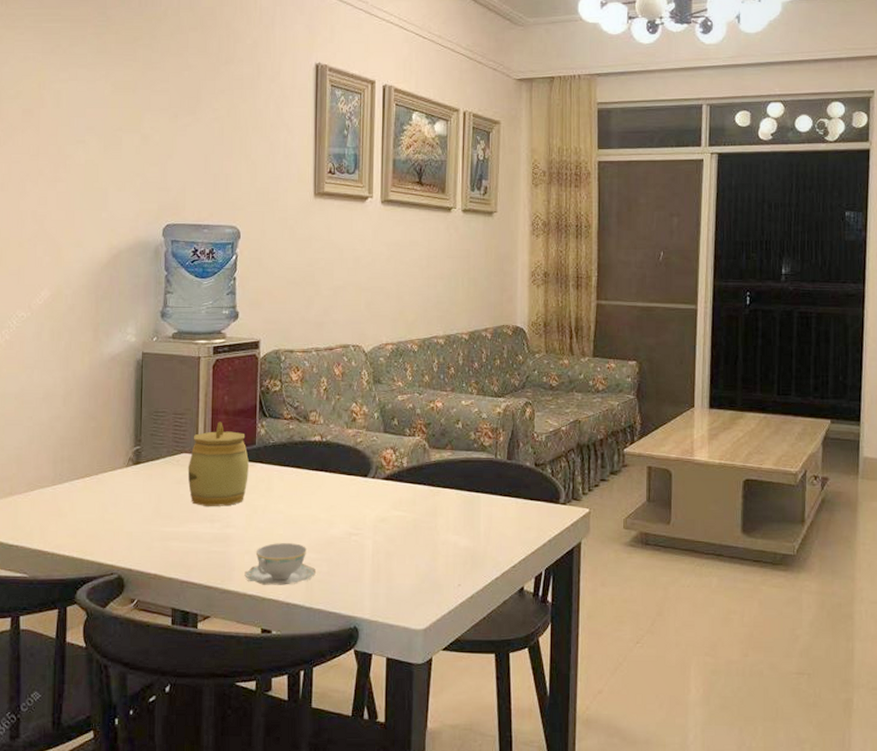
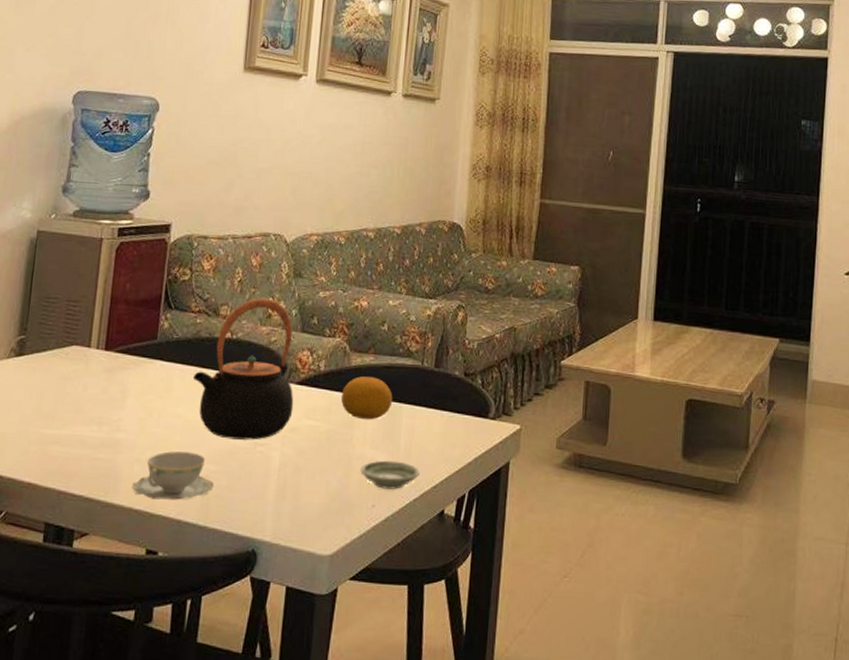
jar: present [187,422,249,507] -> none [76,312,148,408]
teapot: none [290,404,382,531] -> present [192,298,294,440]
fruit: none [423,470,471,509] -> present [340,376,393,420]
saucer: none [445,544,499,570] -> present [360,460,420,489]

